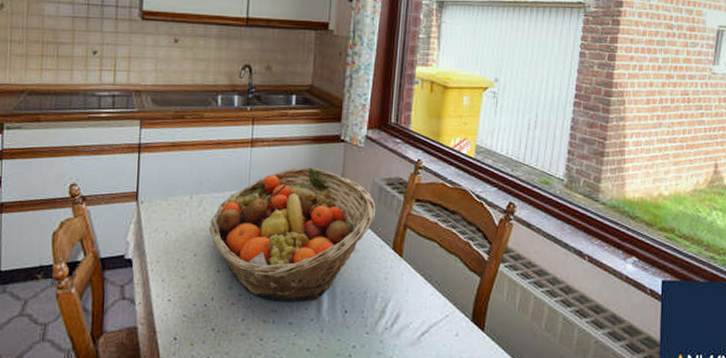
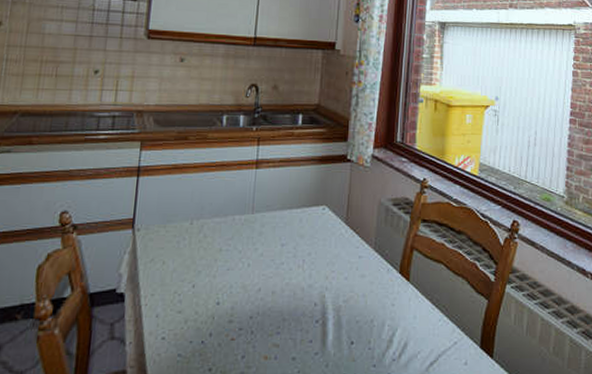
fruit basket: present [209,167,376,301] -> none [209,188,383,334]

